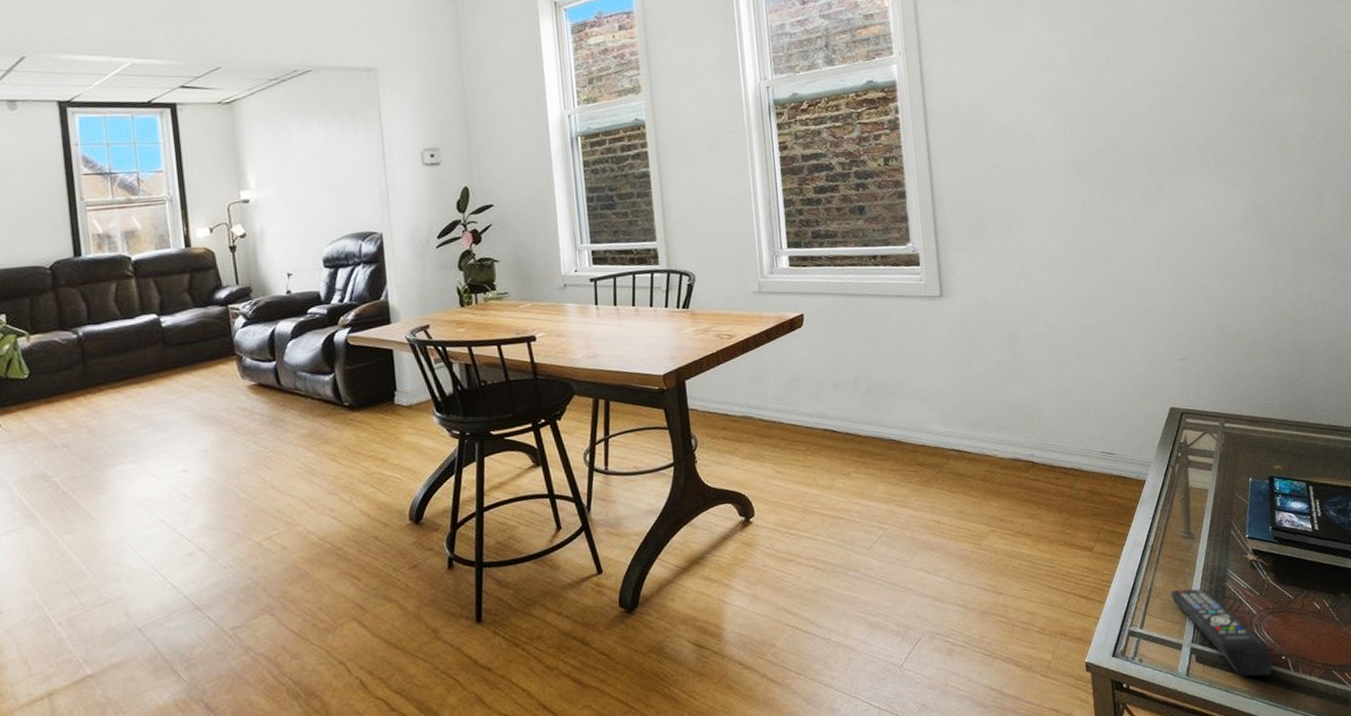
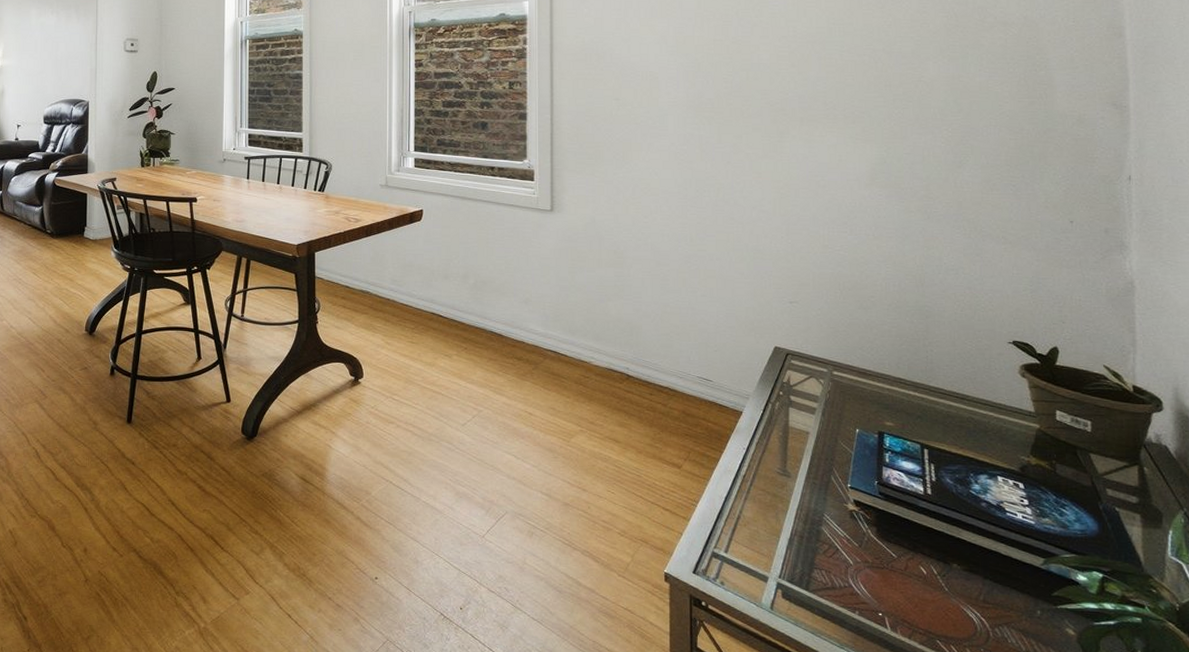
remote control: present [1170,588,1272,677] -> none [759,522,866,629]

